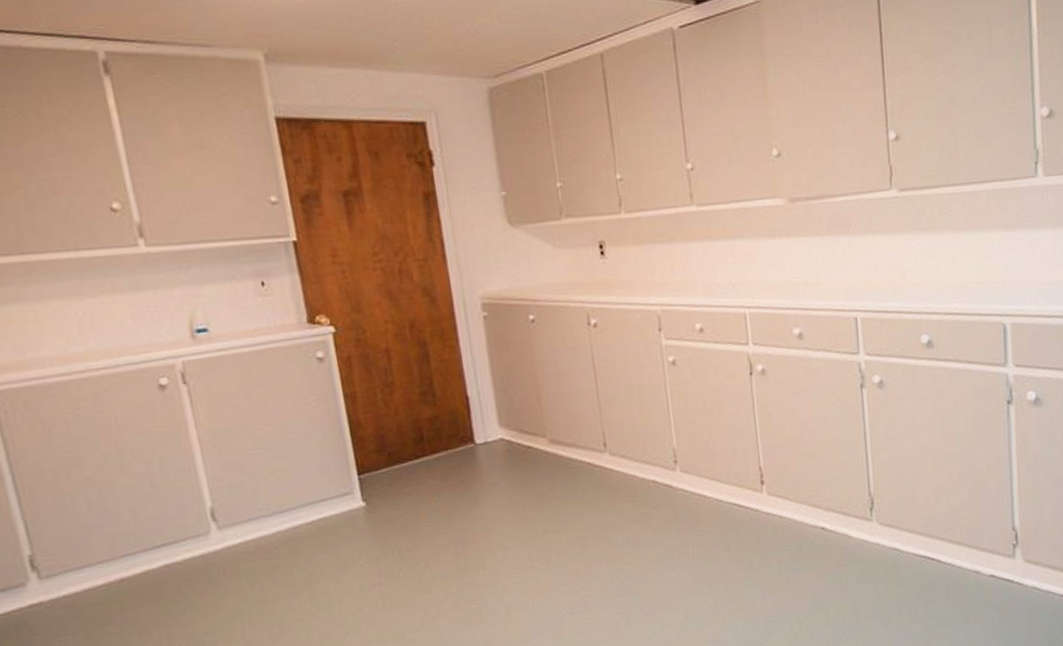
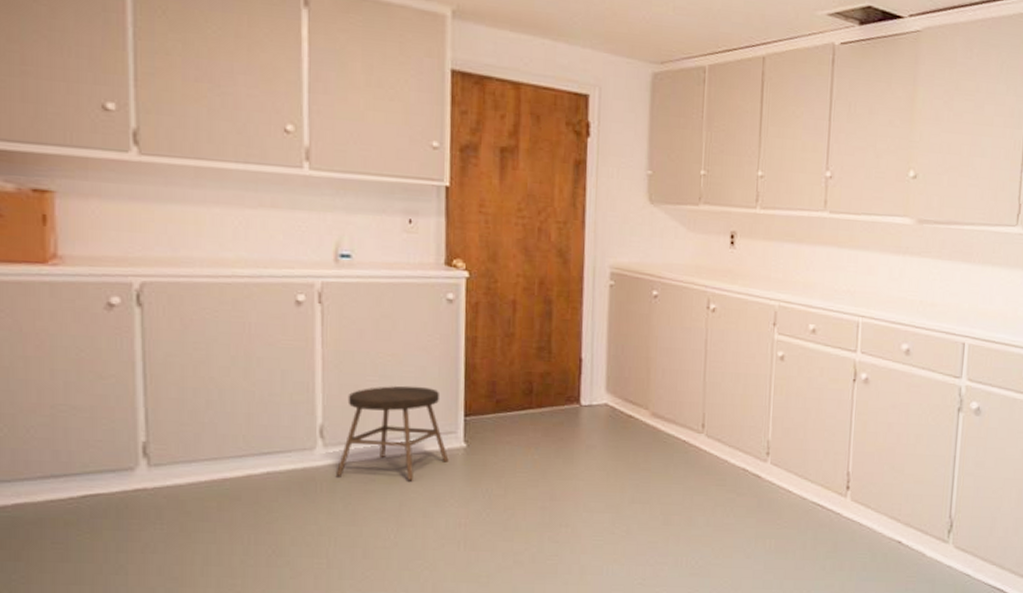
stool: none [233,451,351,557] -> present [335,385,449,481]

